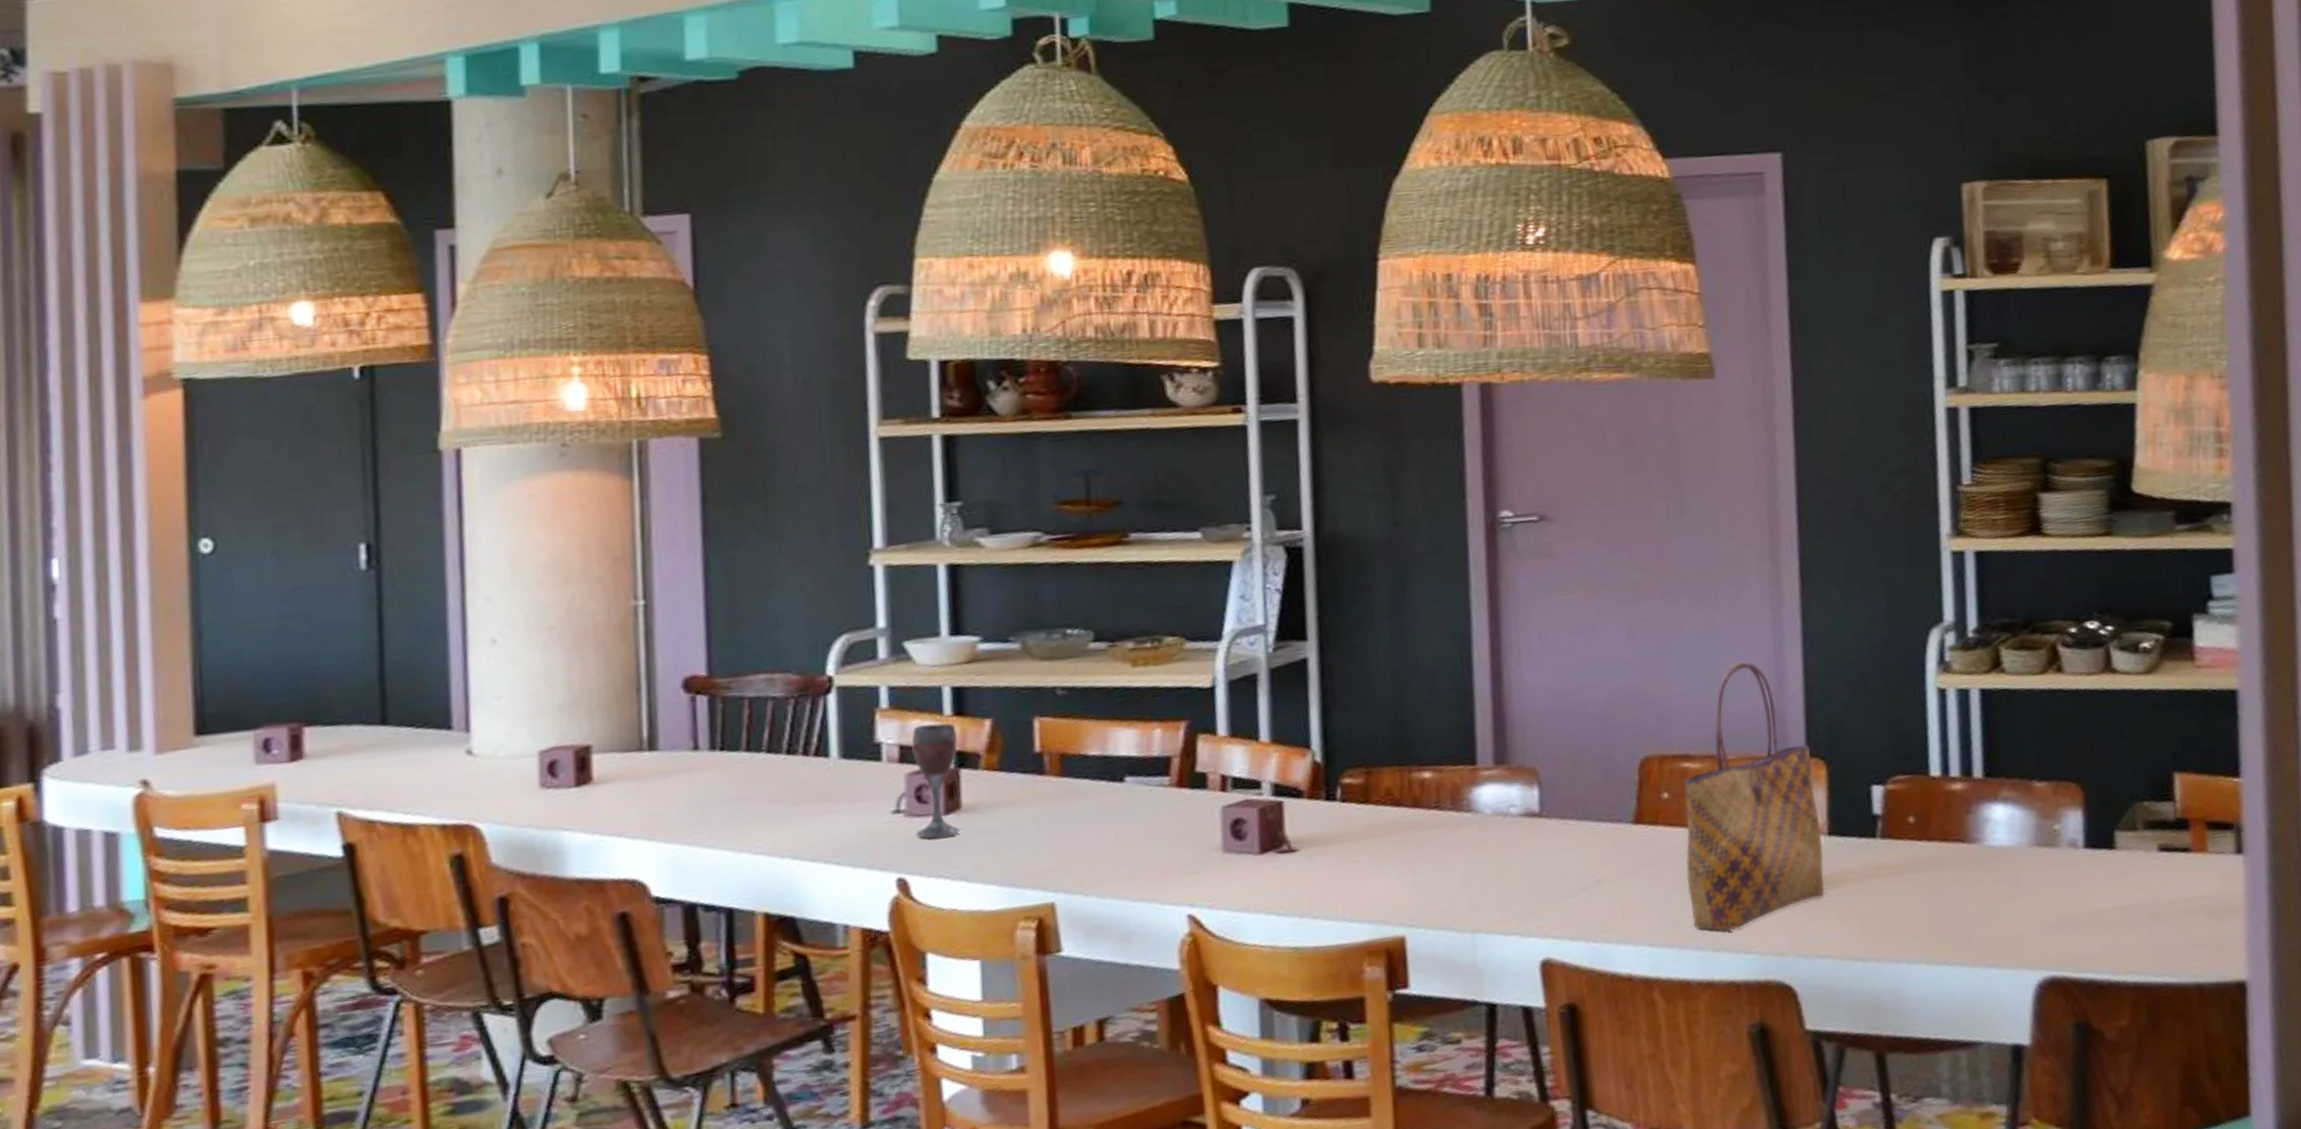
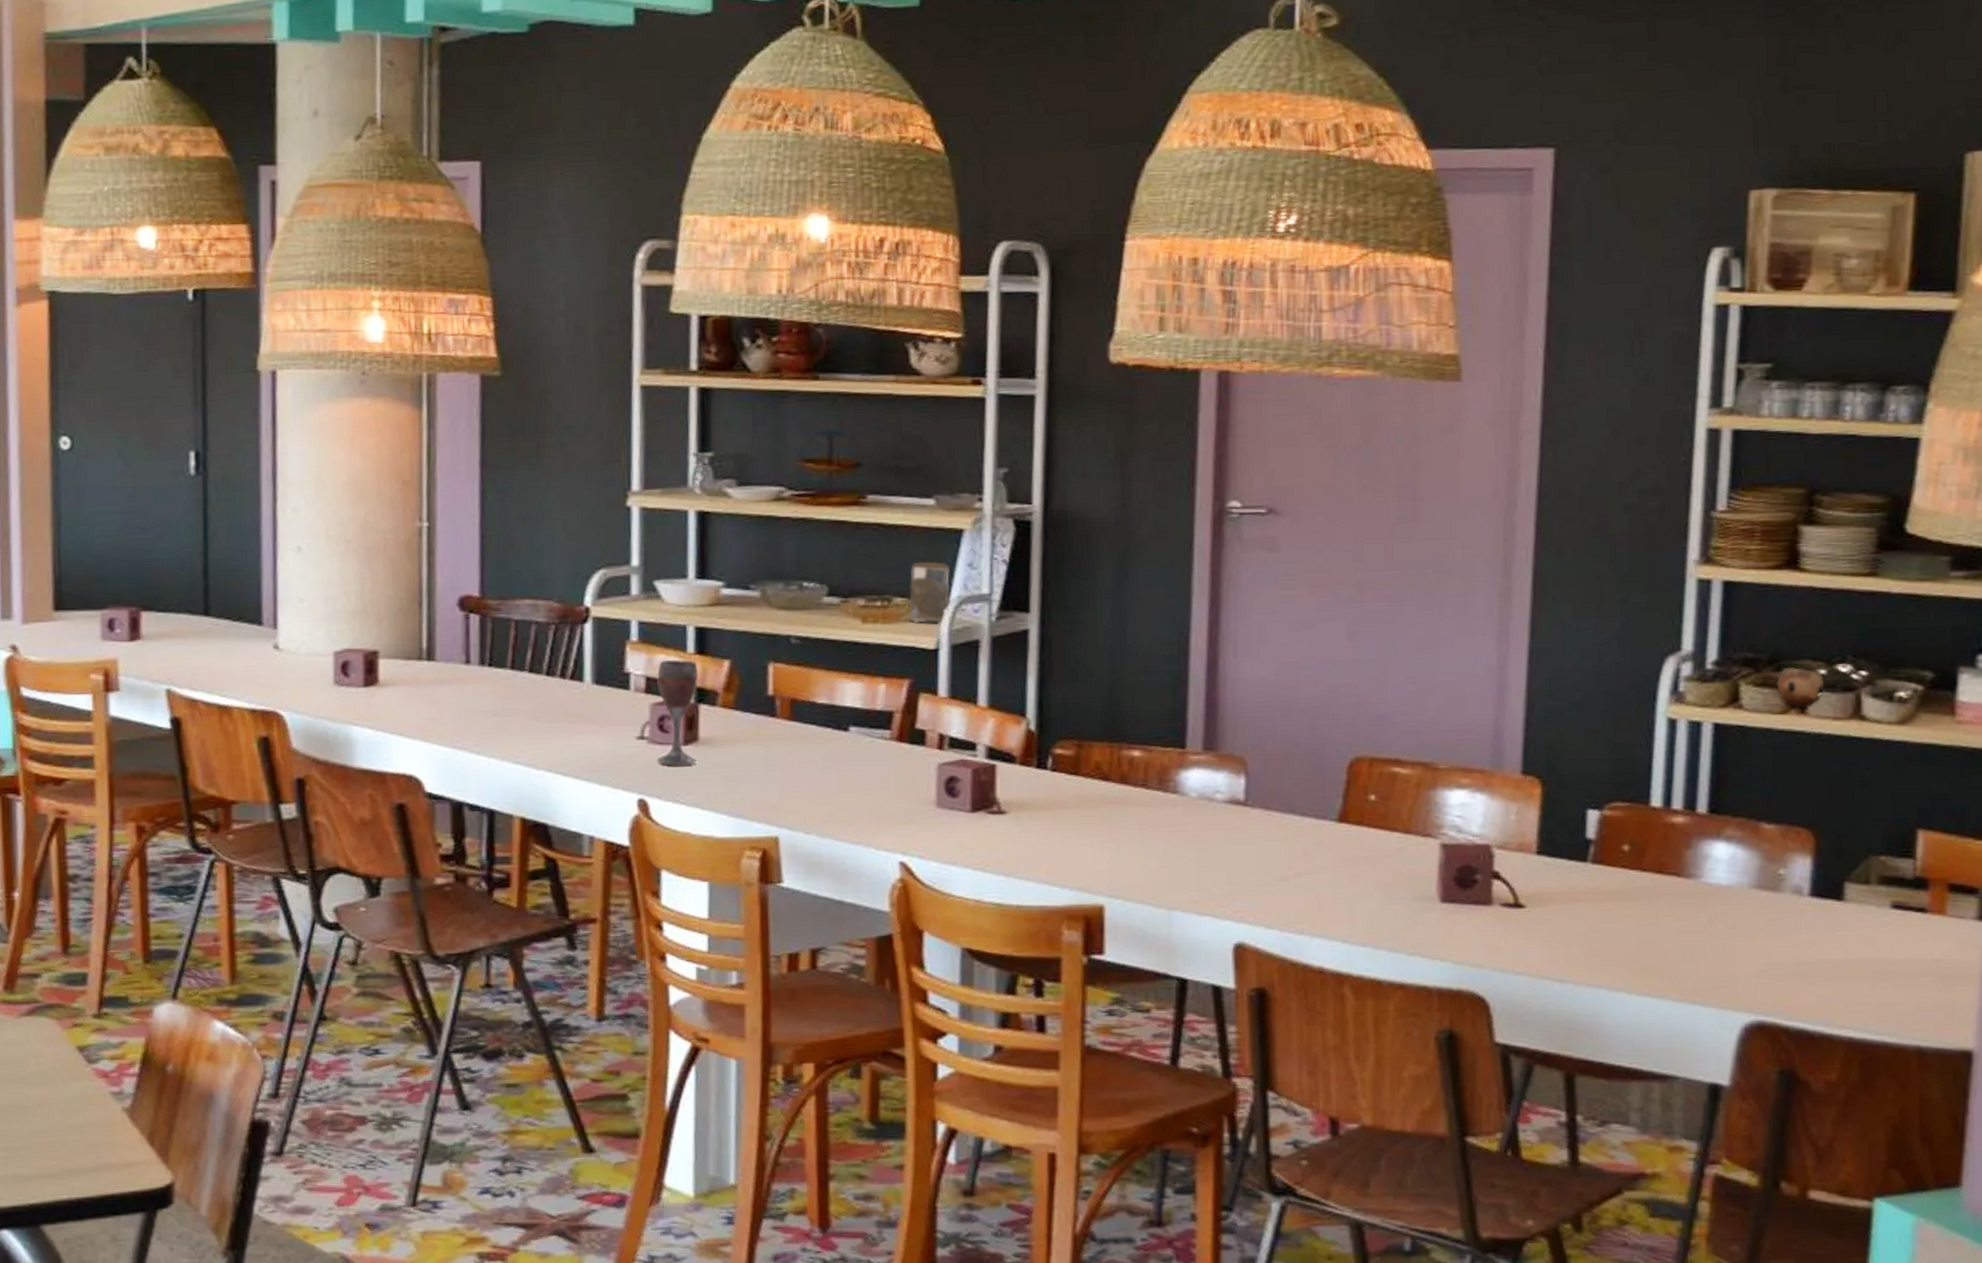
jar: none [1179,596,1223,662] -> present [909,561,950,623]
tote bag: present [1684,660,1825,931] -> none [1386,671,1530,936]
ceramic pot: none [2032,628,2076,667] -> present [1775,667,1824,708]

